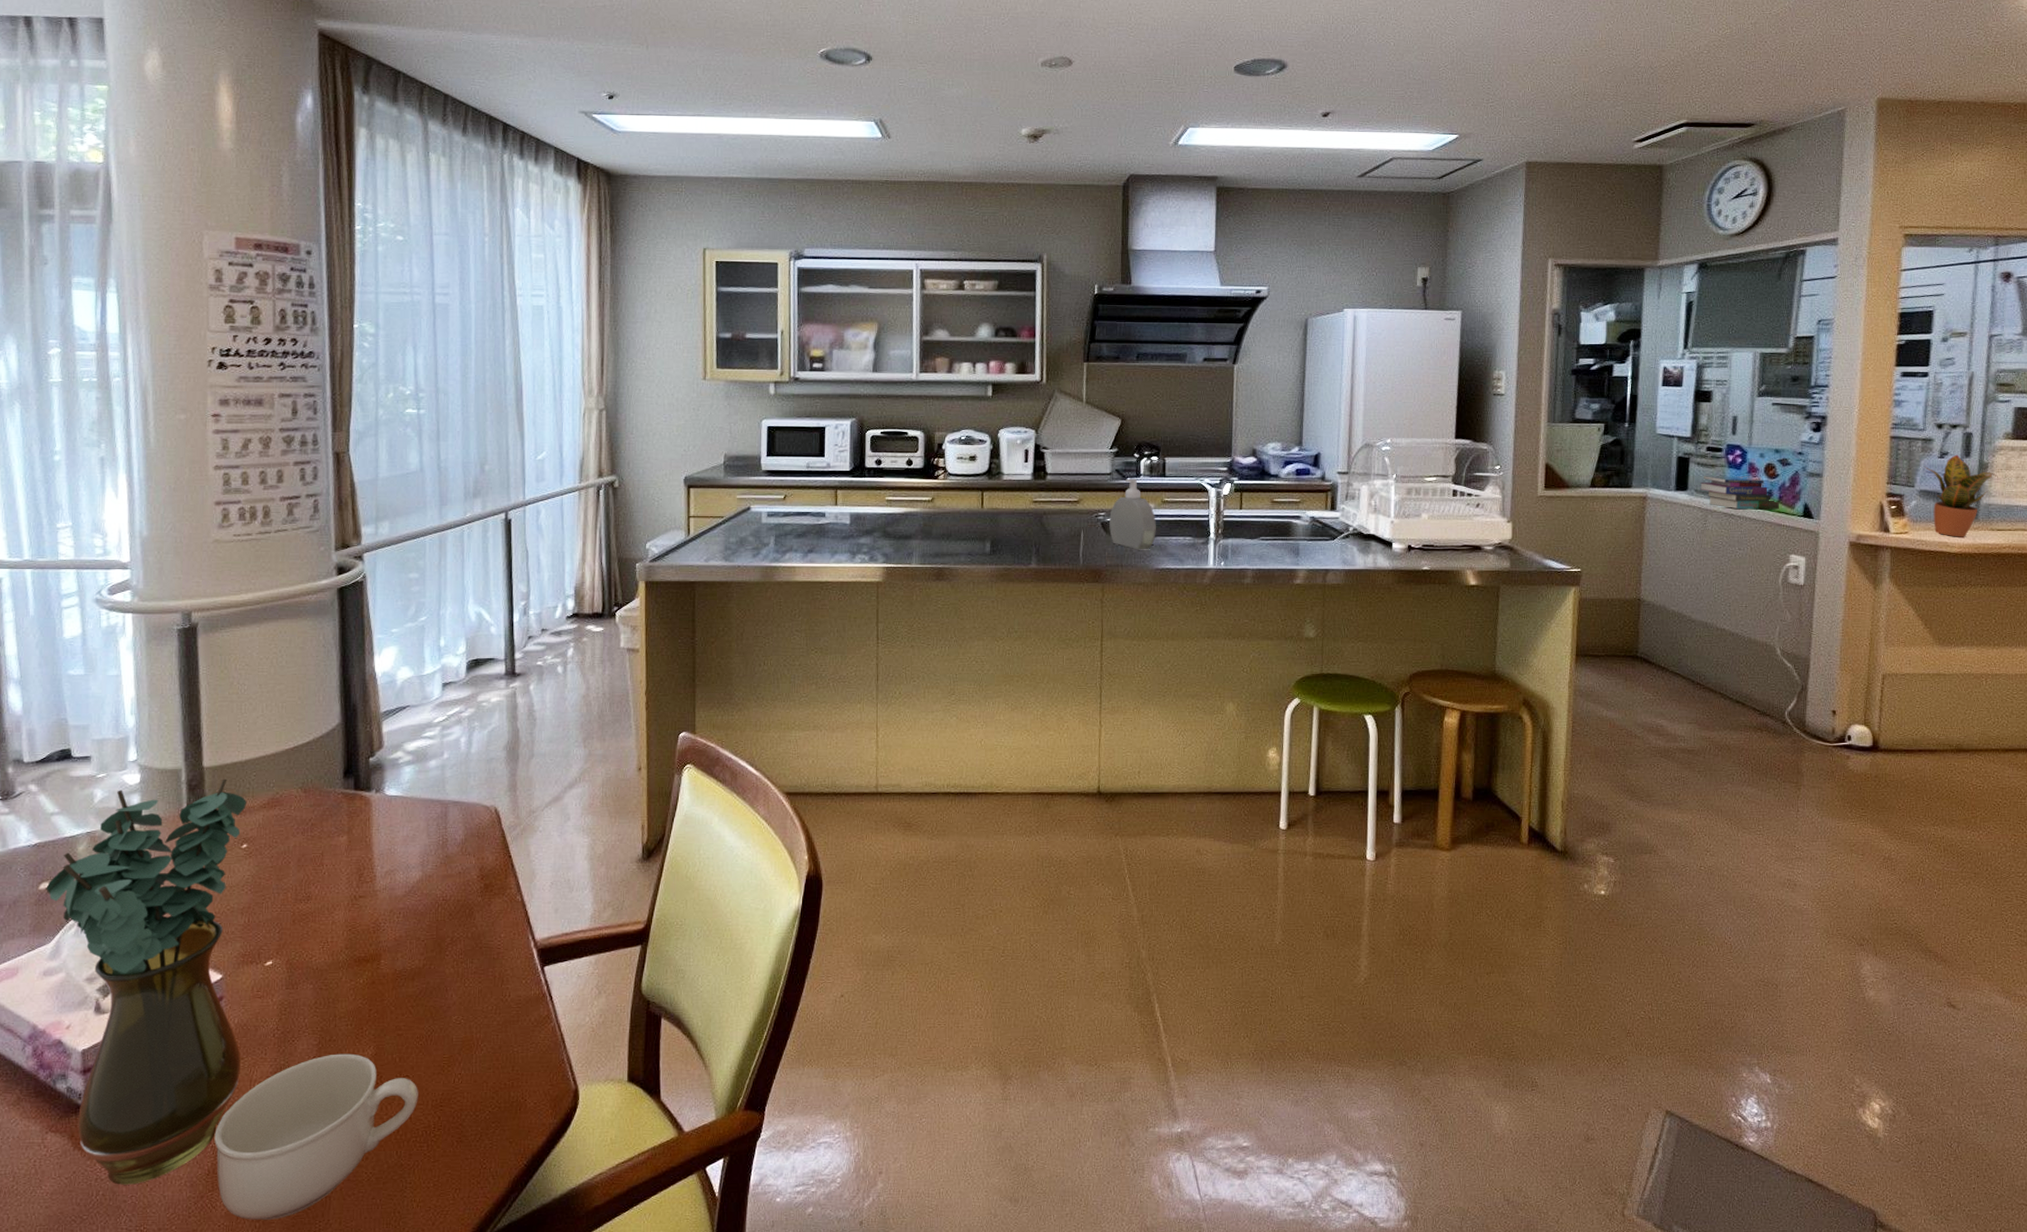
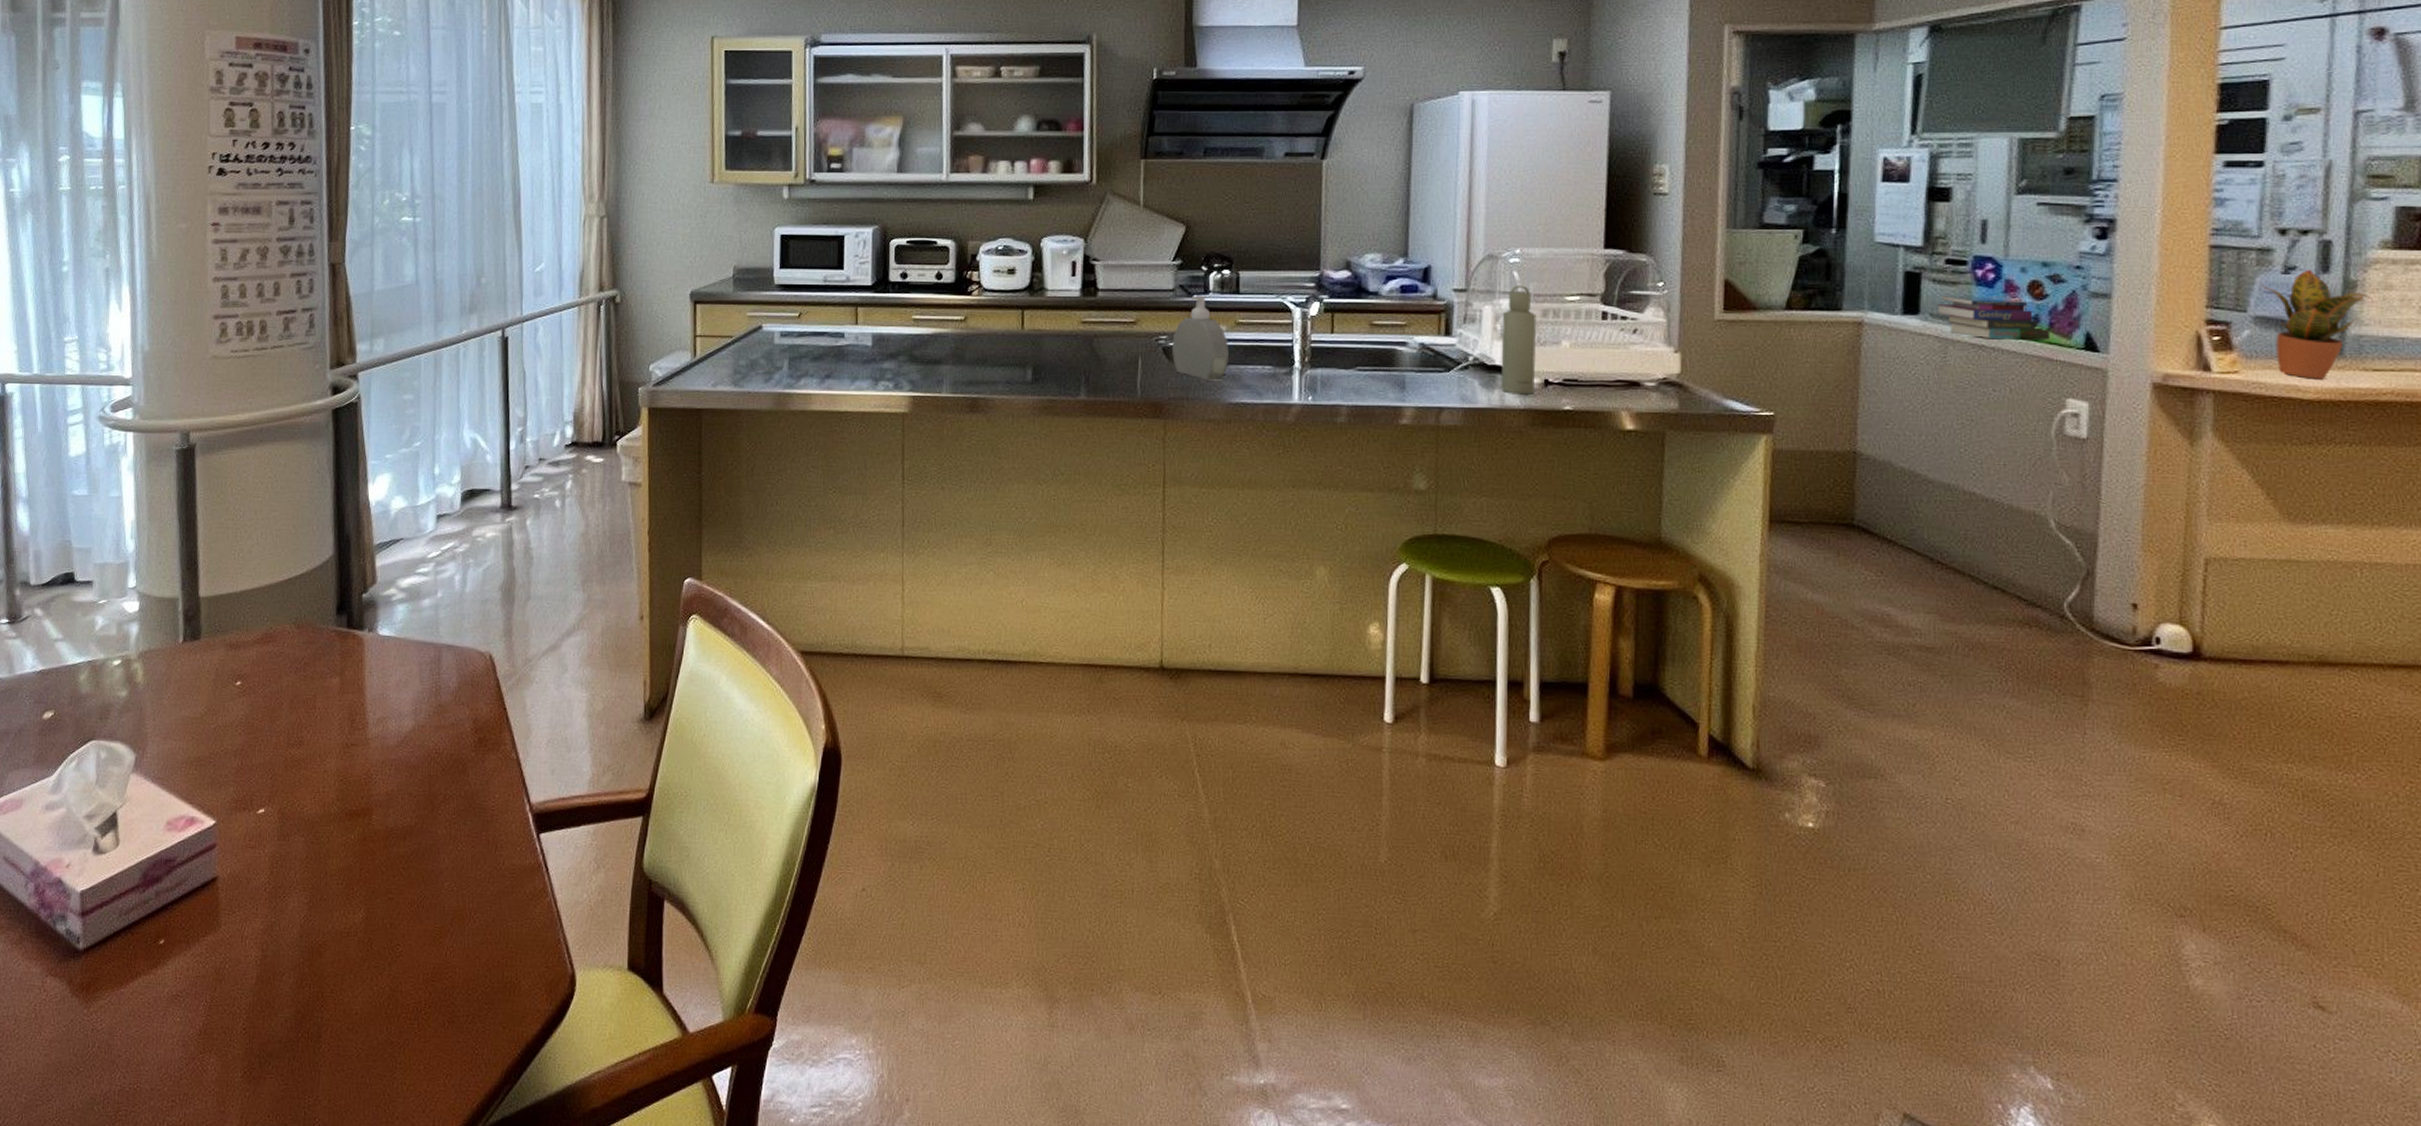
vase: present [46,778,246,1185] -> none [49,610,241,1039]
teacup: present [214,1053,420,1220] -> none [206,914,410,1090]
bottle: none [1375,468,1403,558] -> present [1501,285,1537,395]

